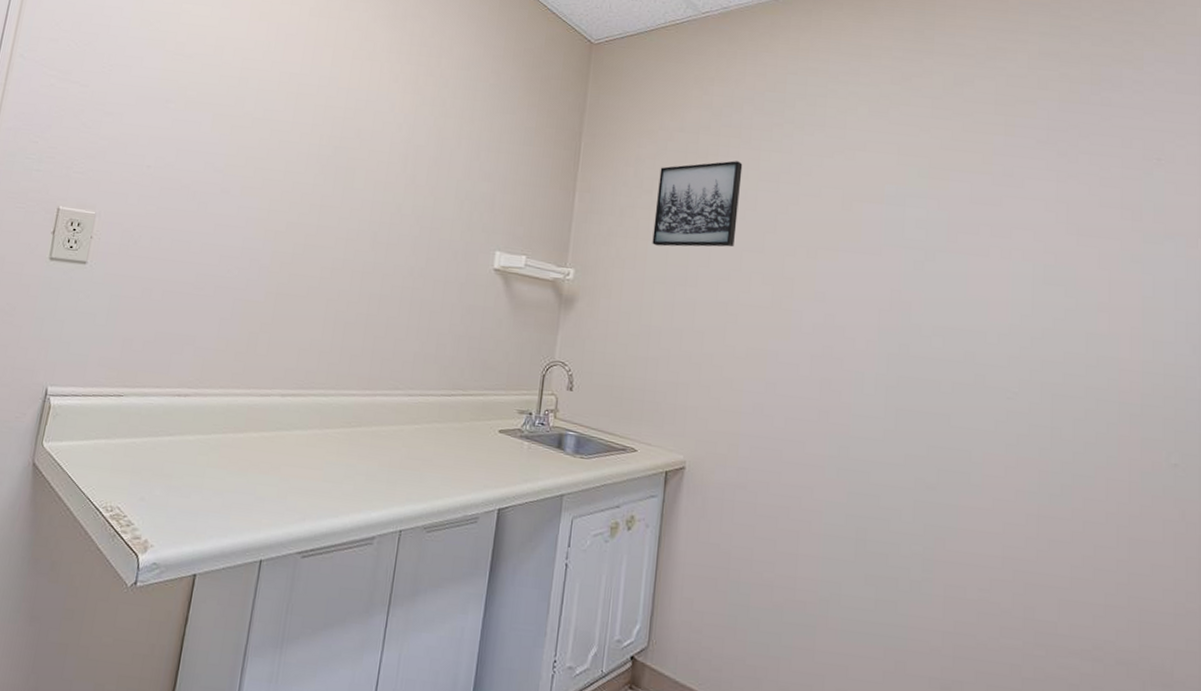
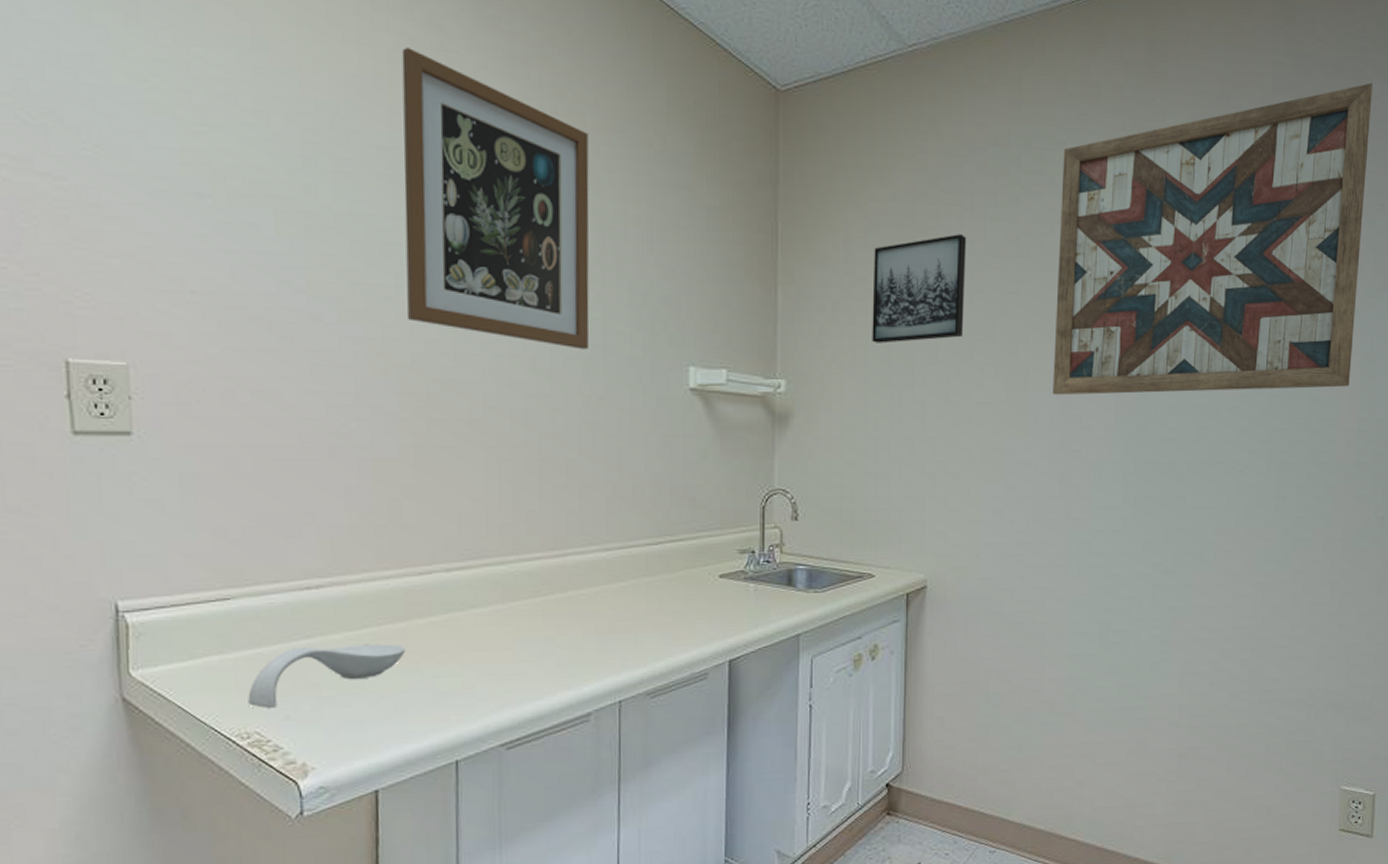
spoon rest: none [117,442,240,489] -> present [248,643,406,708]
wall art: none [289,7,442,231] -> present [402,48,590,350]
wall art: none [817,52,1144,327] -> present [1053,83,1373,396]

